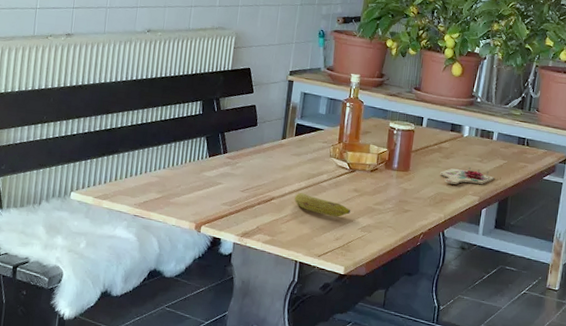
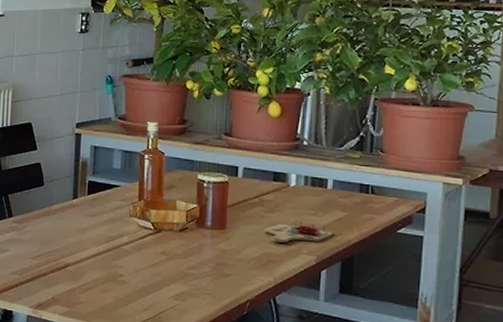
fruit: present [294,193,351,217] -> none [92,258,160,284]

